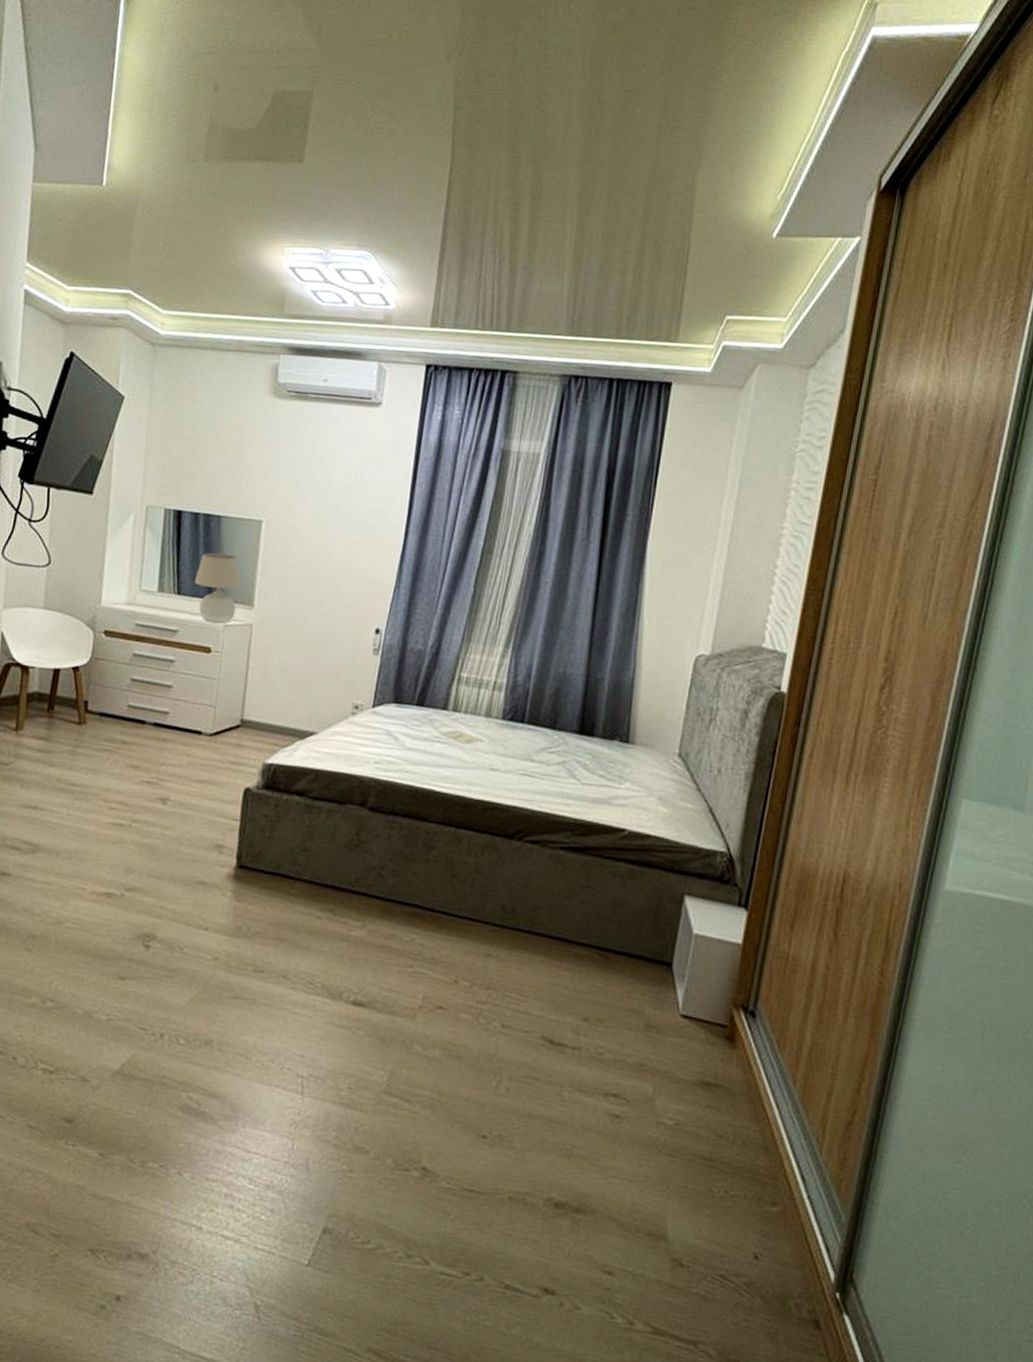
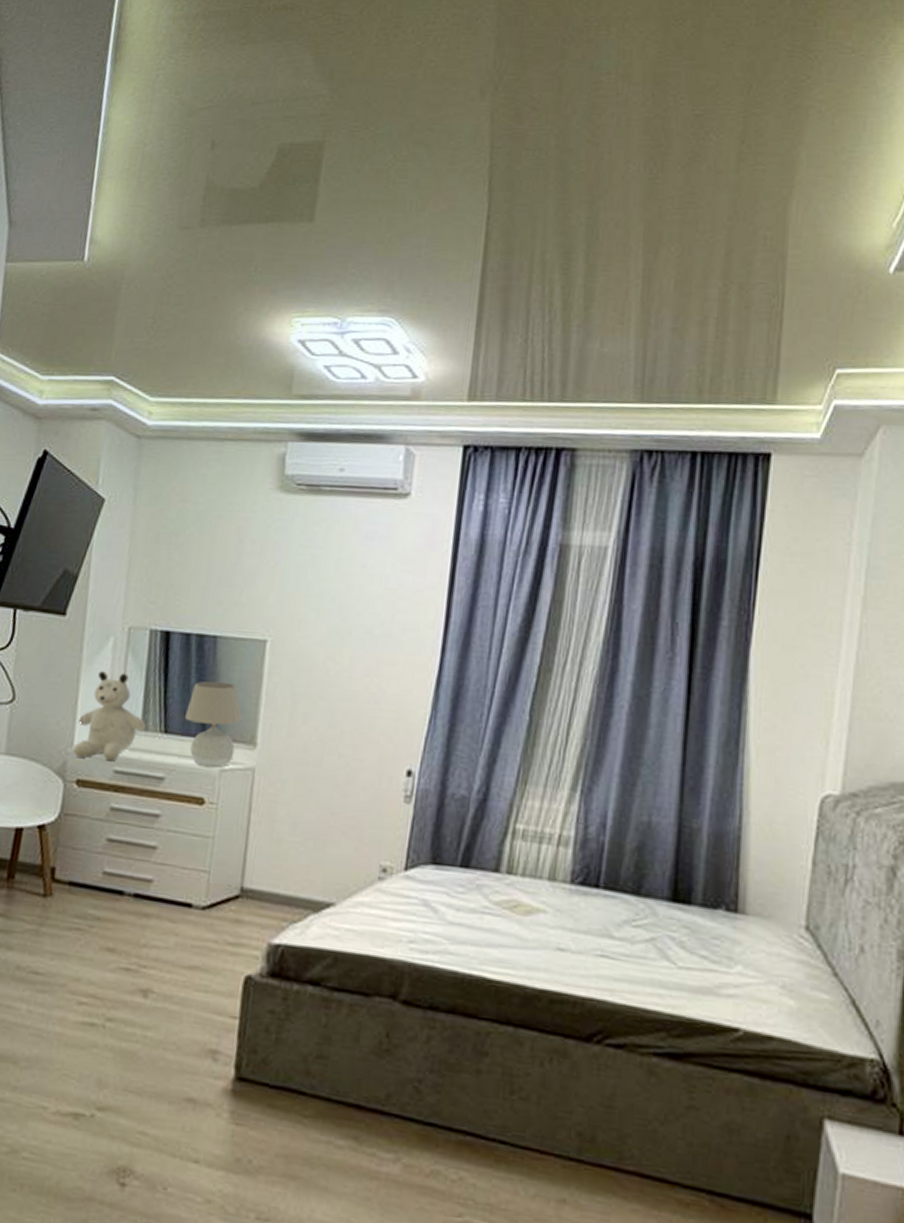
stuffed animal: none [101,542,163,616] -> present [73,671,147,761]

